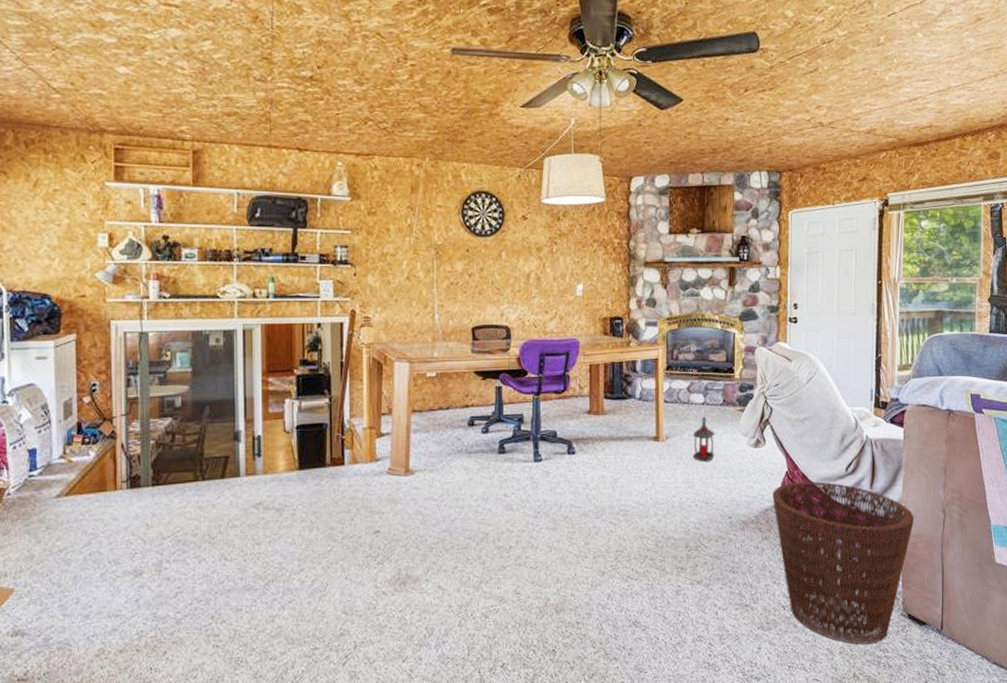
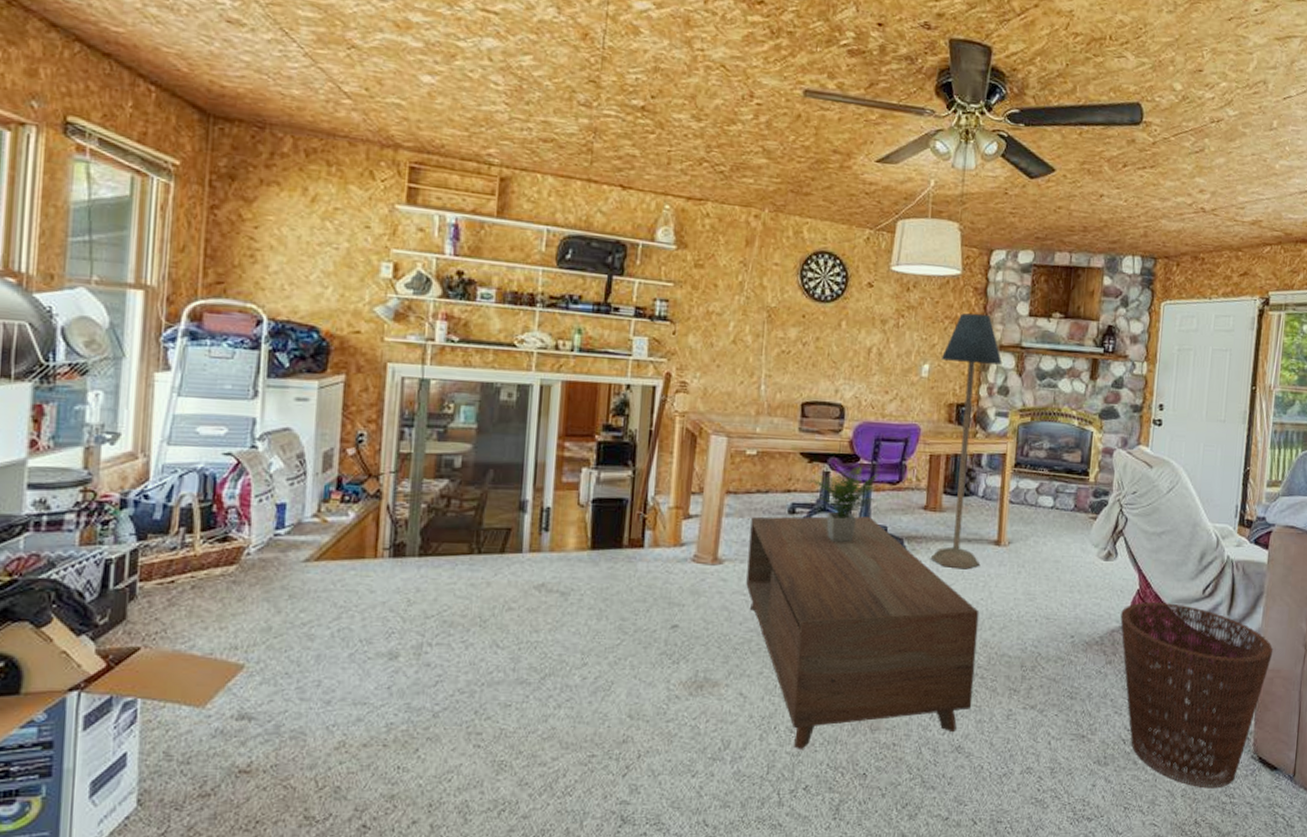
coffee table: none [436,380,645,633] -> present [746,466,980,751]
floor lamp: none [592,235,648,465] -> present [930,313,1003,570]
lantern: present [692,416,715,462] -> none [1036,522,1063,573]

